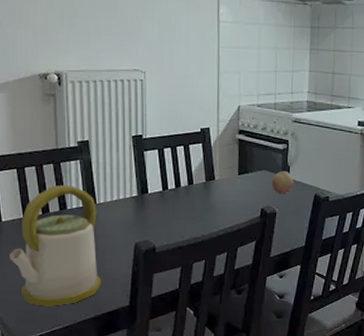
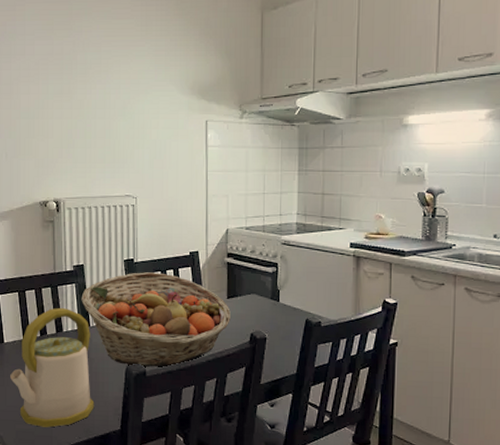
fruit basket: none [86,148,242,243] -> present [81,272,231,367]
fruit: present [271,170,294,193] -> none [260,294,284,318]

